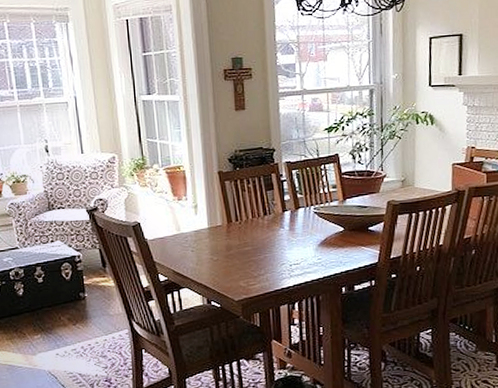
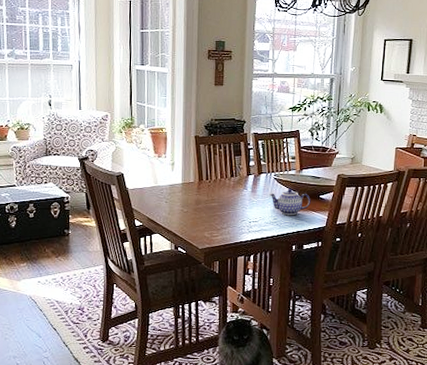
teapot: none [309,222,359,254] -> present [269,188,311,216]

